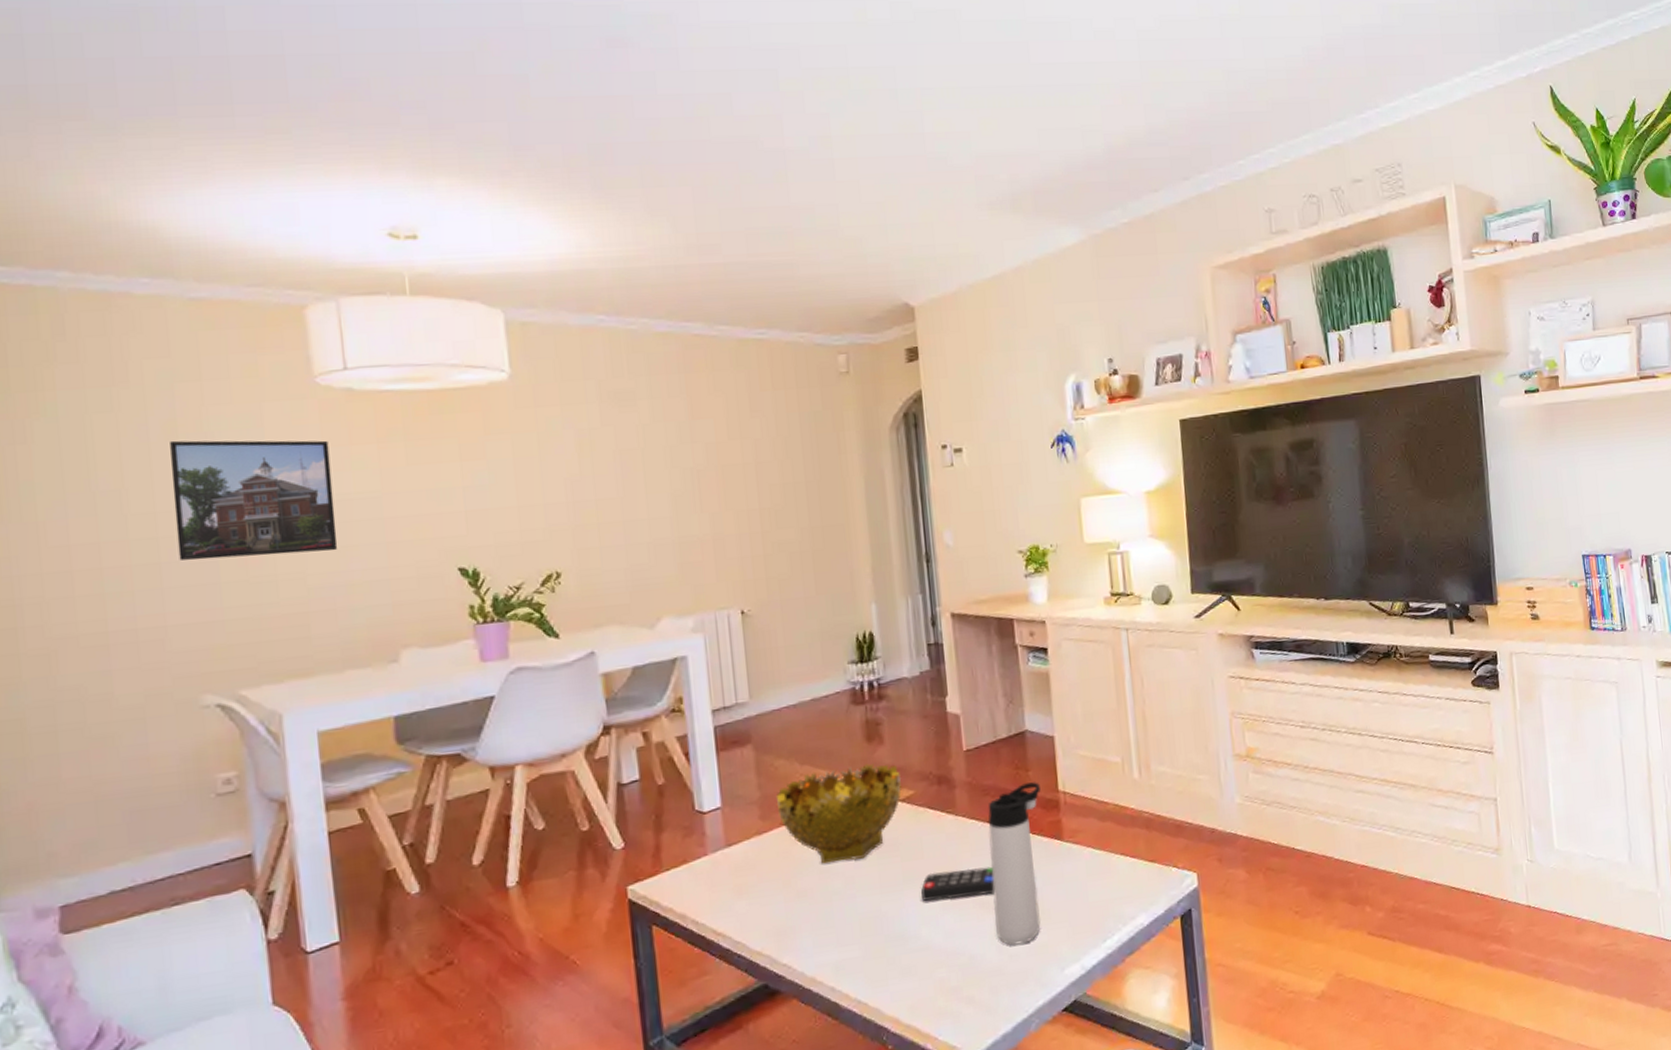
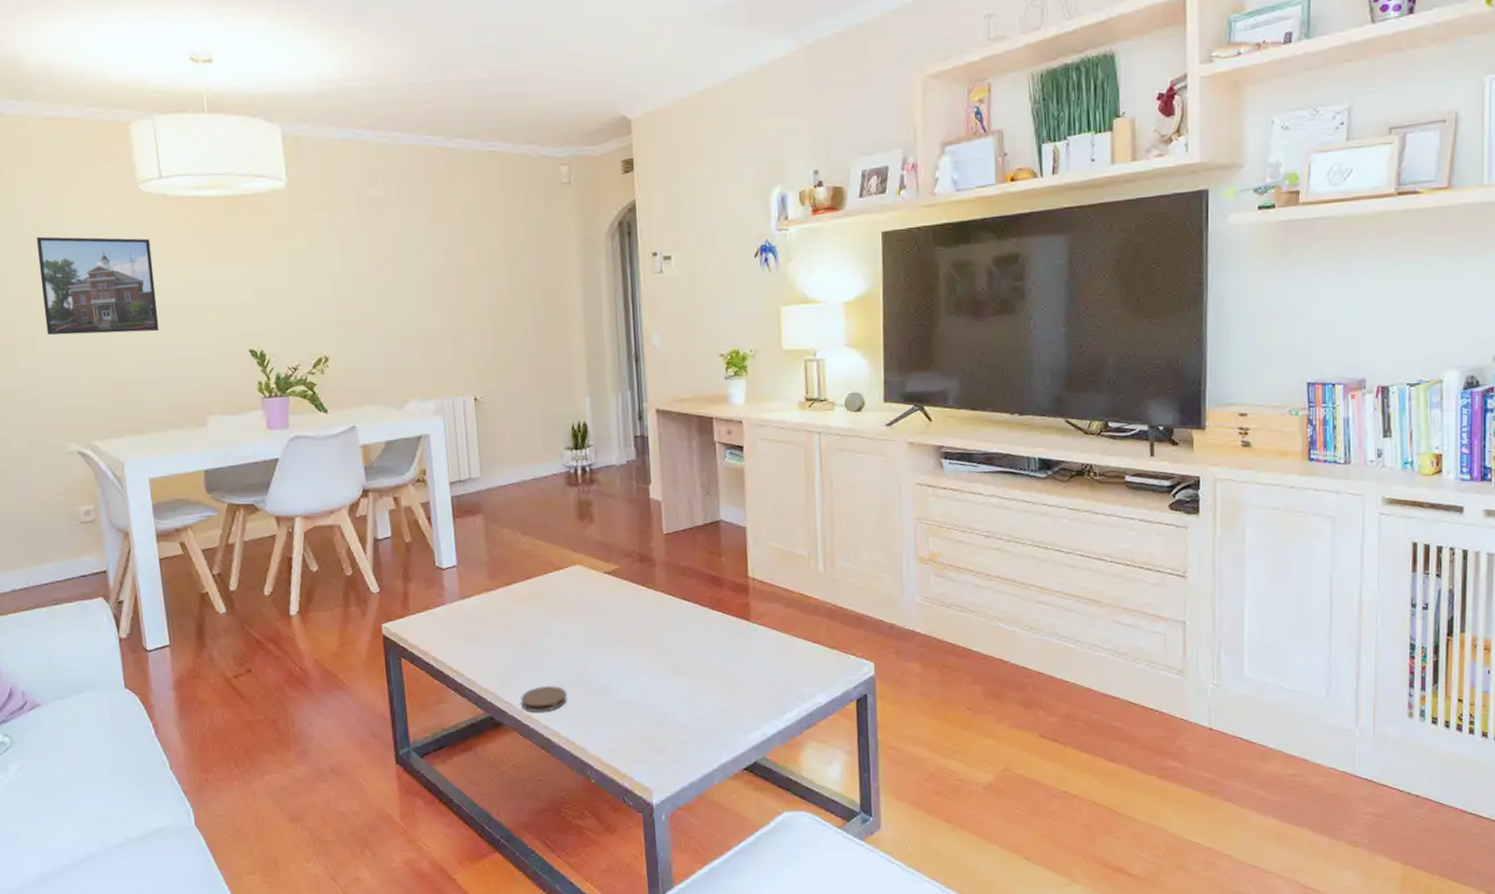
decorative bowl: present [775,763,902,864] -> none [501,538,609,621]
coaster: none [801,938,857,974] -> present [521,685,567,712]
remote control: present [921,866,994,901] -> none [623,637,687,663]
thermos bottle: present [988,782,1041,945] -> none [683,567,732,708]

